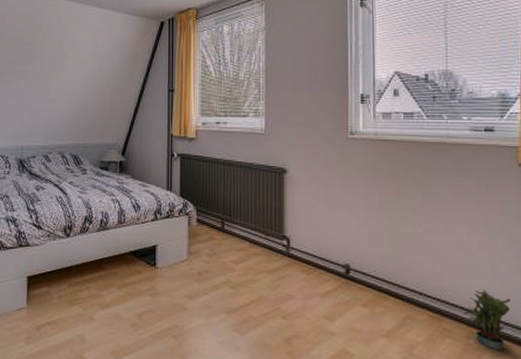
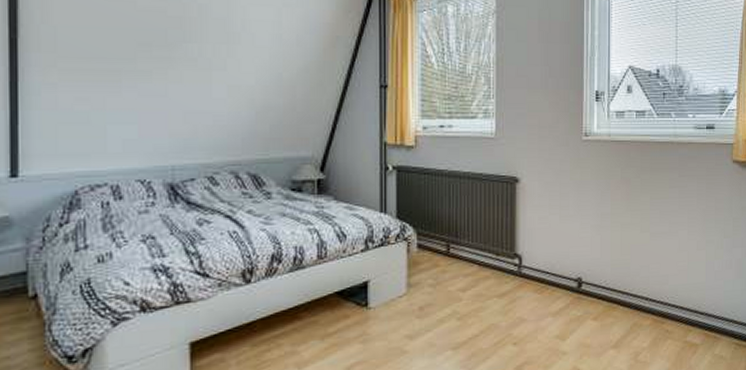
potted plant: present [463,289,511,351] -> none [682,286,721,344]

